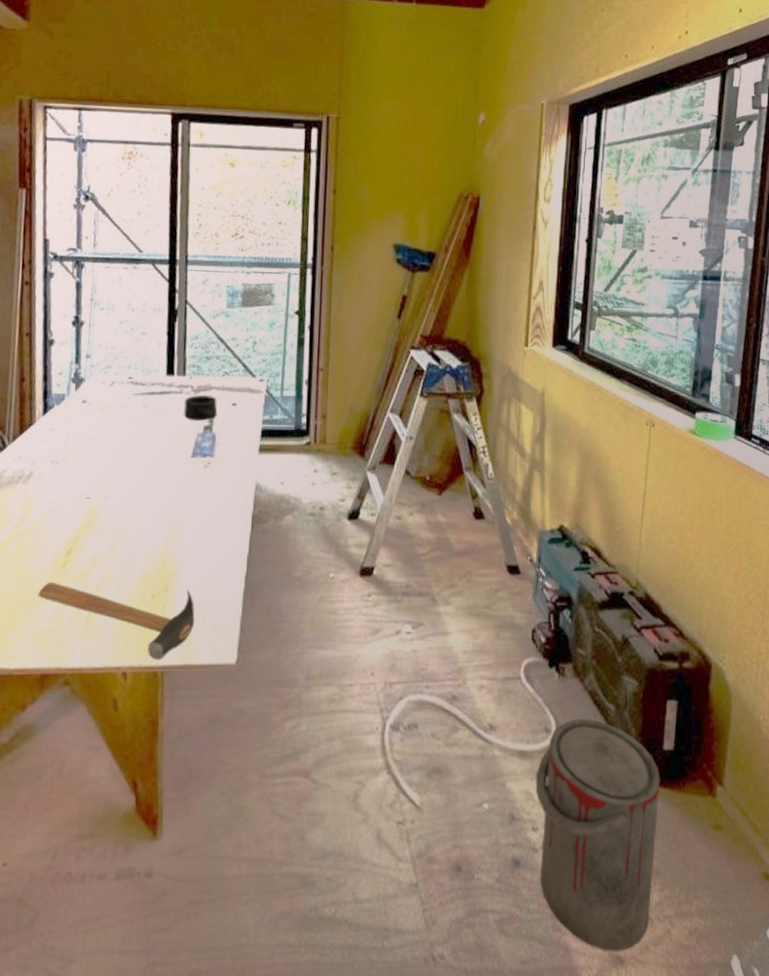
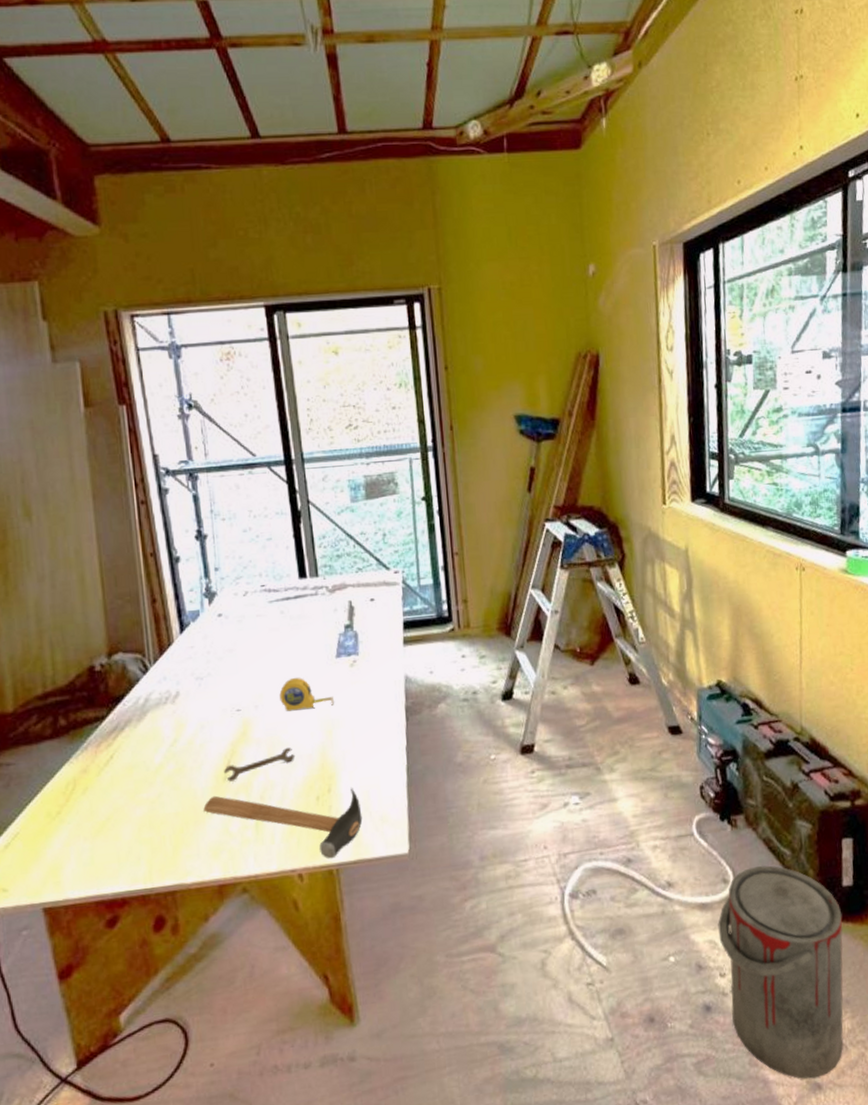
wrench: none [64,542,138,569] -> present [224,748,296,782]
tape measure: none [130,473,183,505] -> present [279,678,334,711]
duct tape: present [184,395,218,421] -> none [321,594,357,621]

